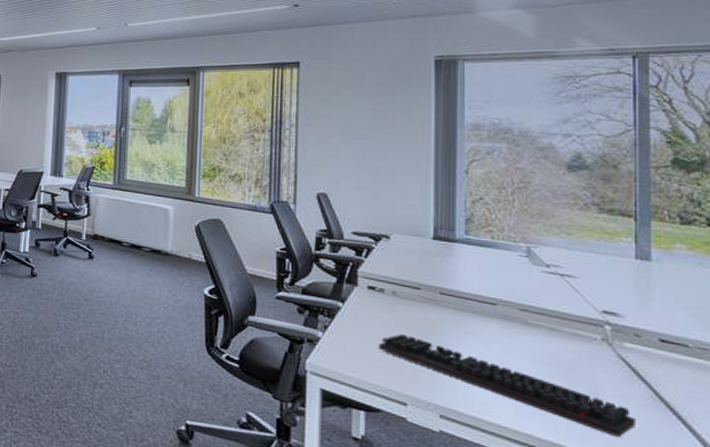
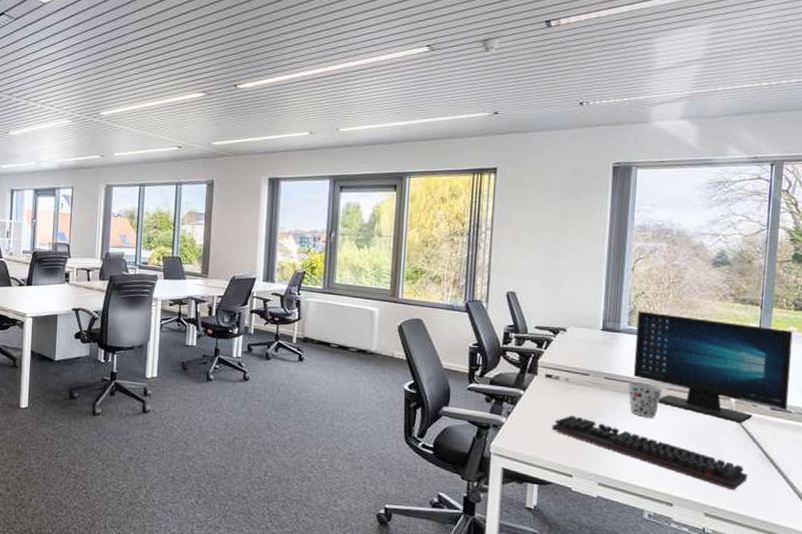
cup: none [469,298,514,343] -> present [627,381,662,418]
computer monitor: none [475,218,682,355] -> present [633,311,793,423]

